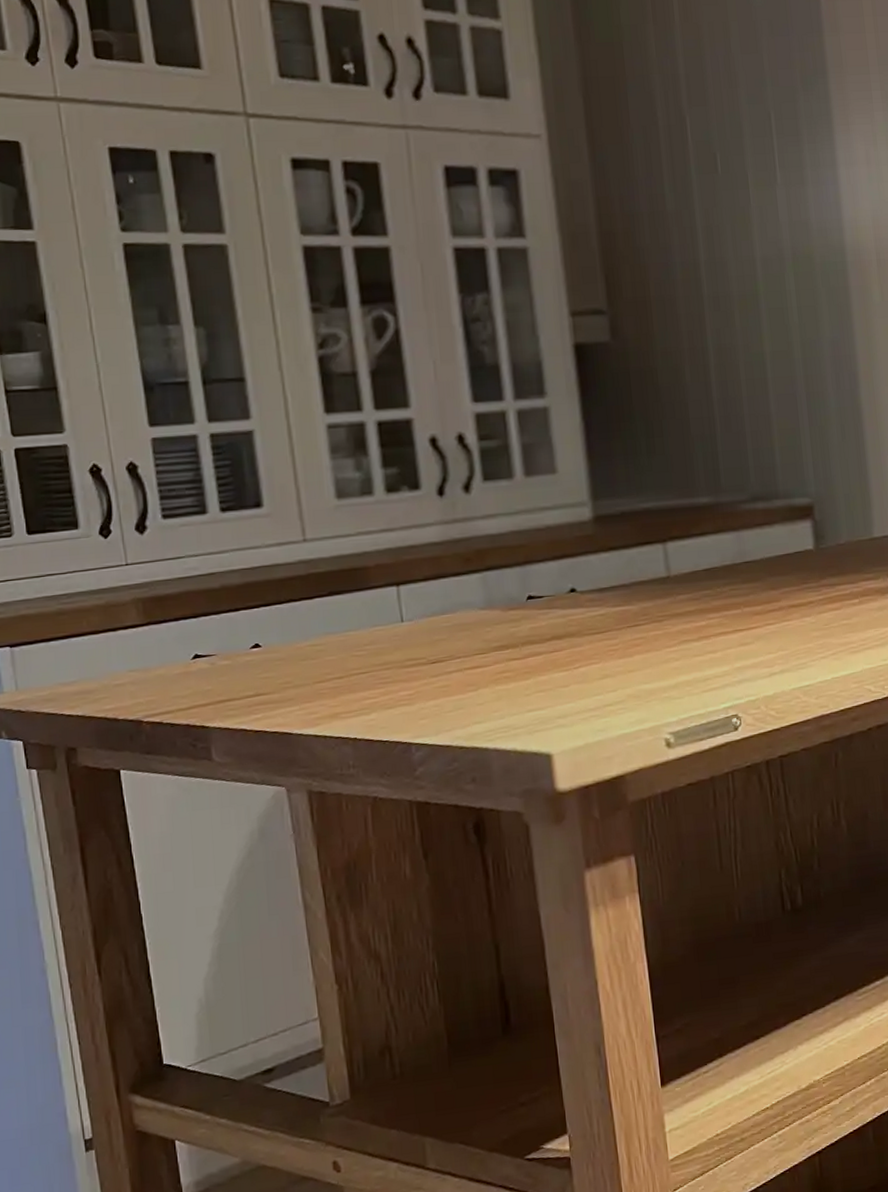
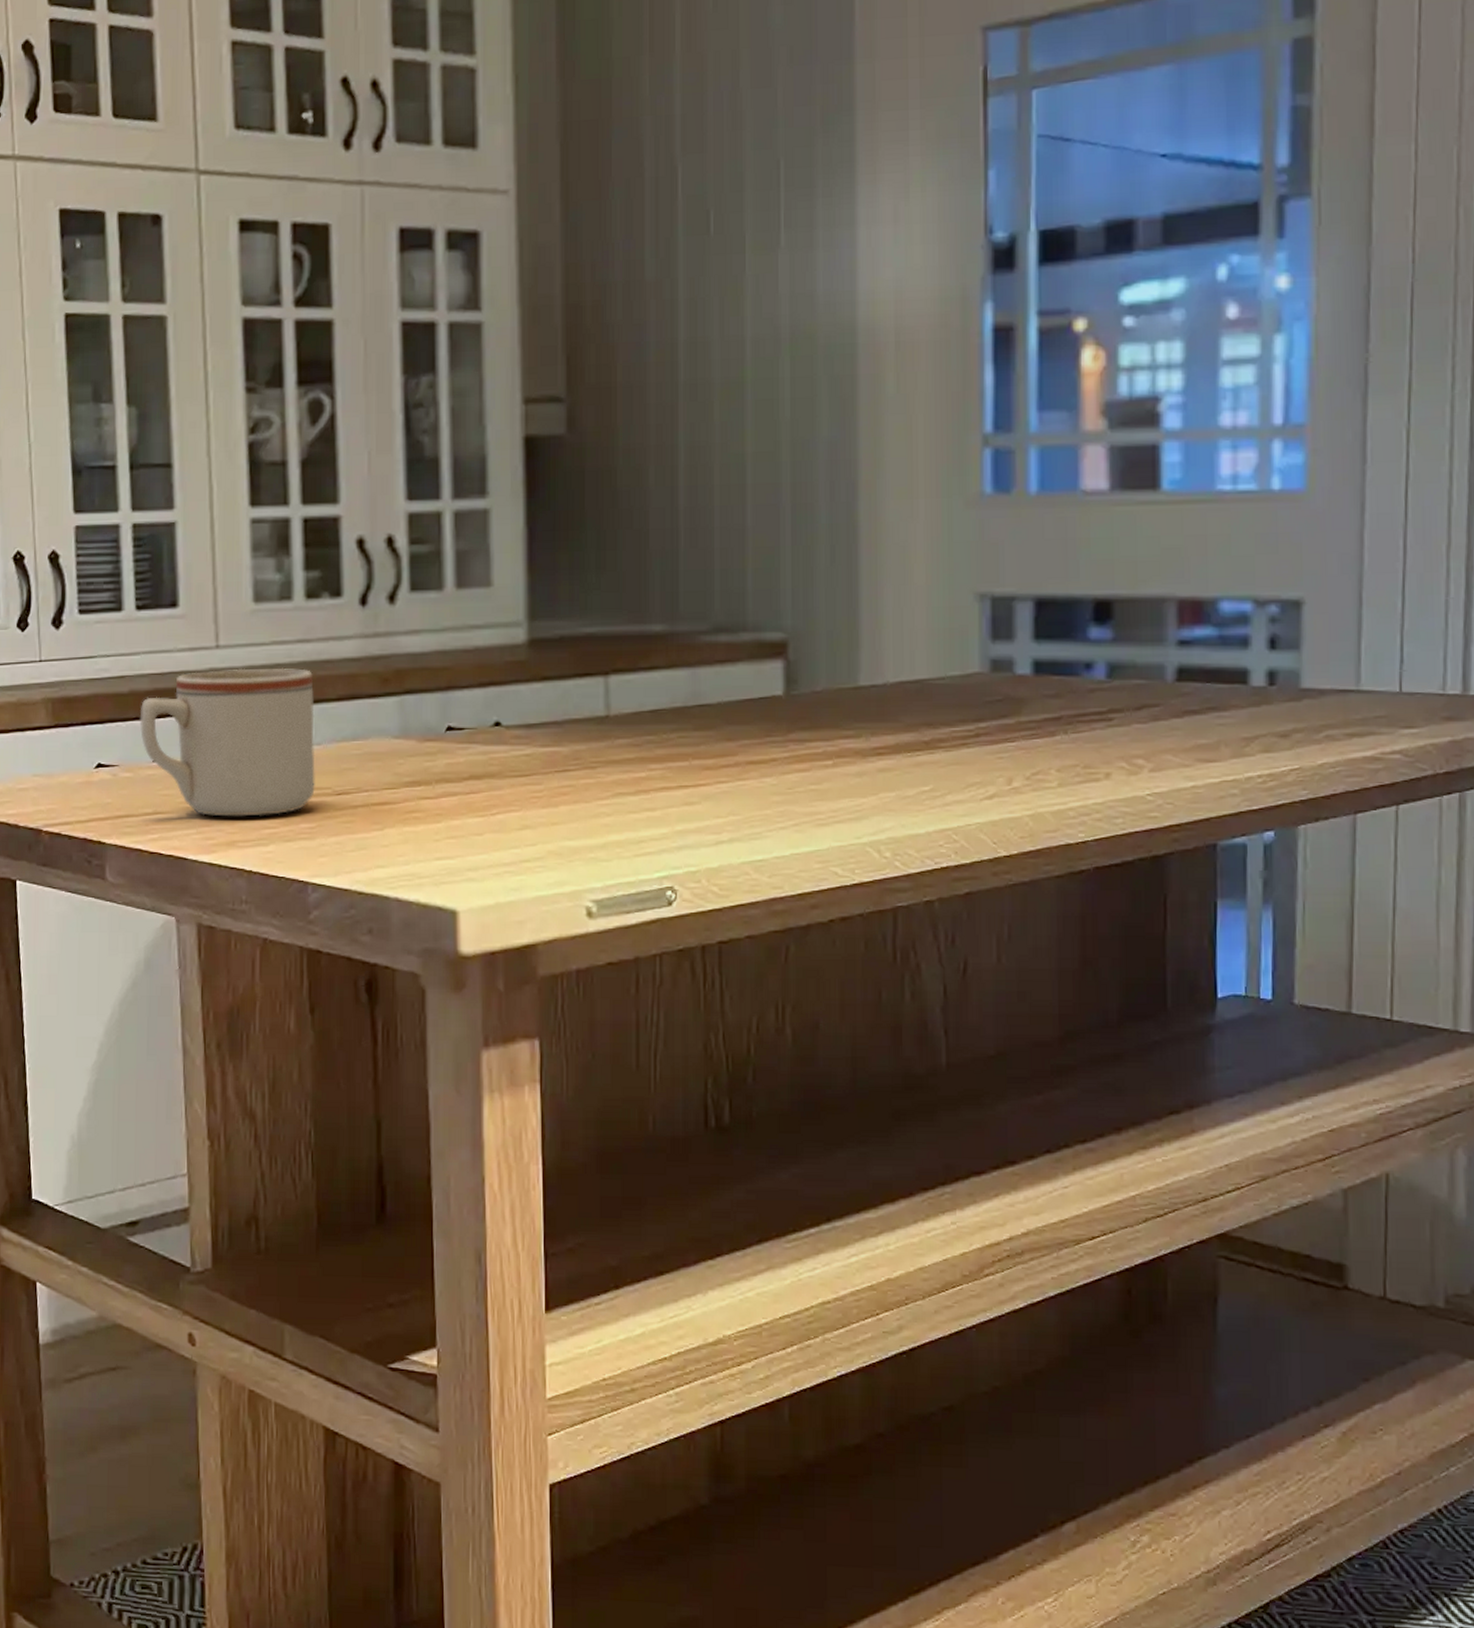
mug: none [233,555,410,693] -> present [139,667,315,817]

